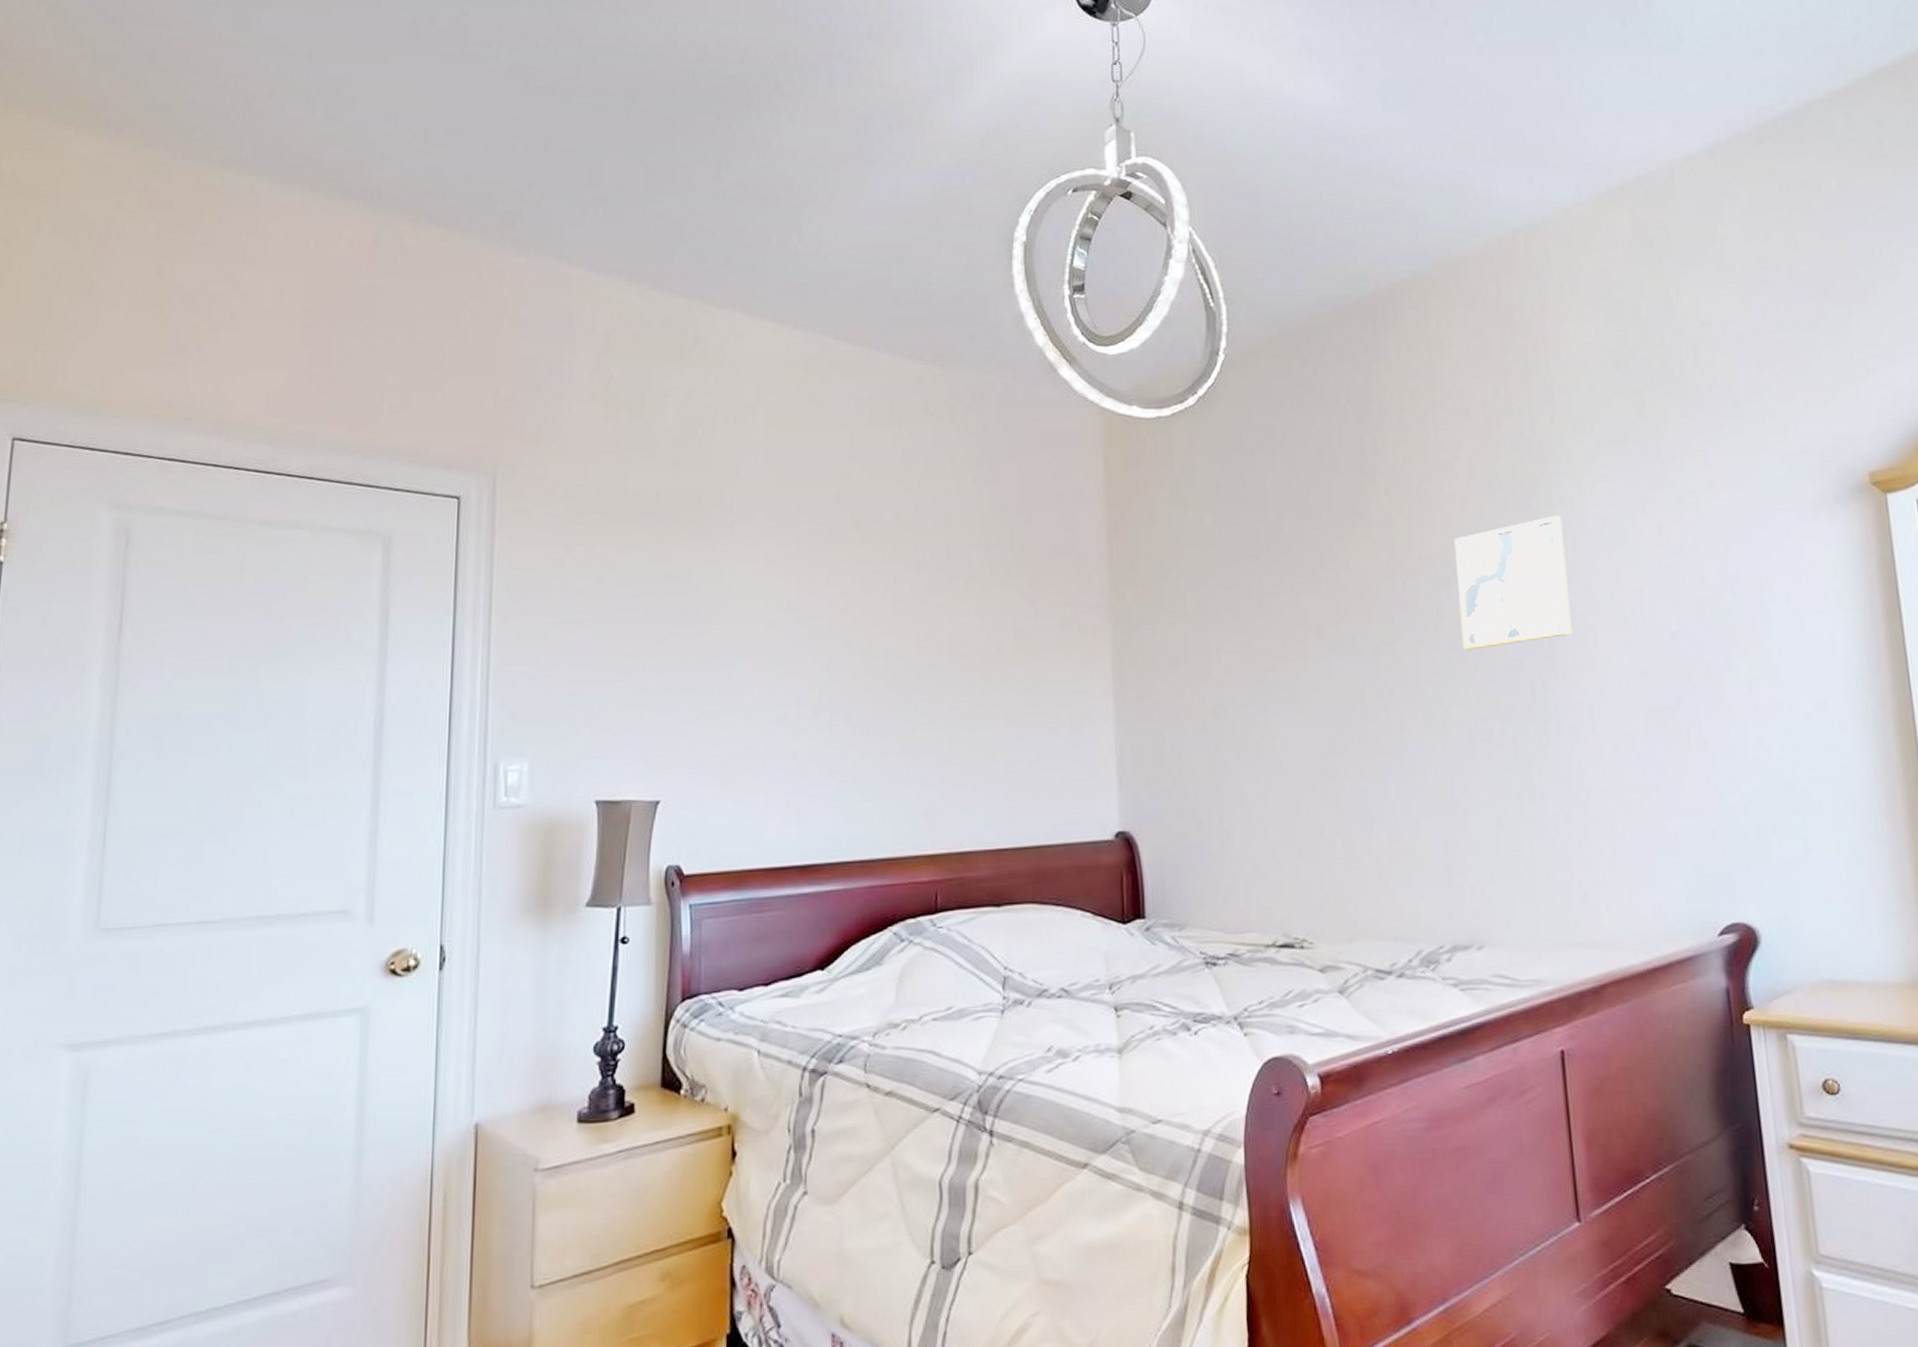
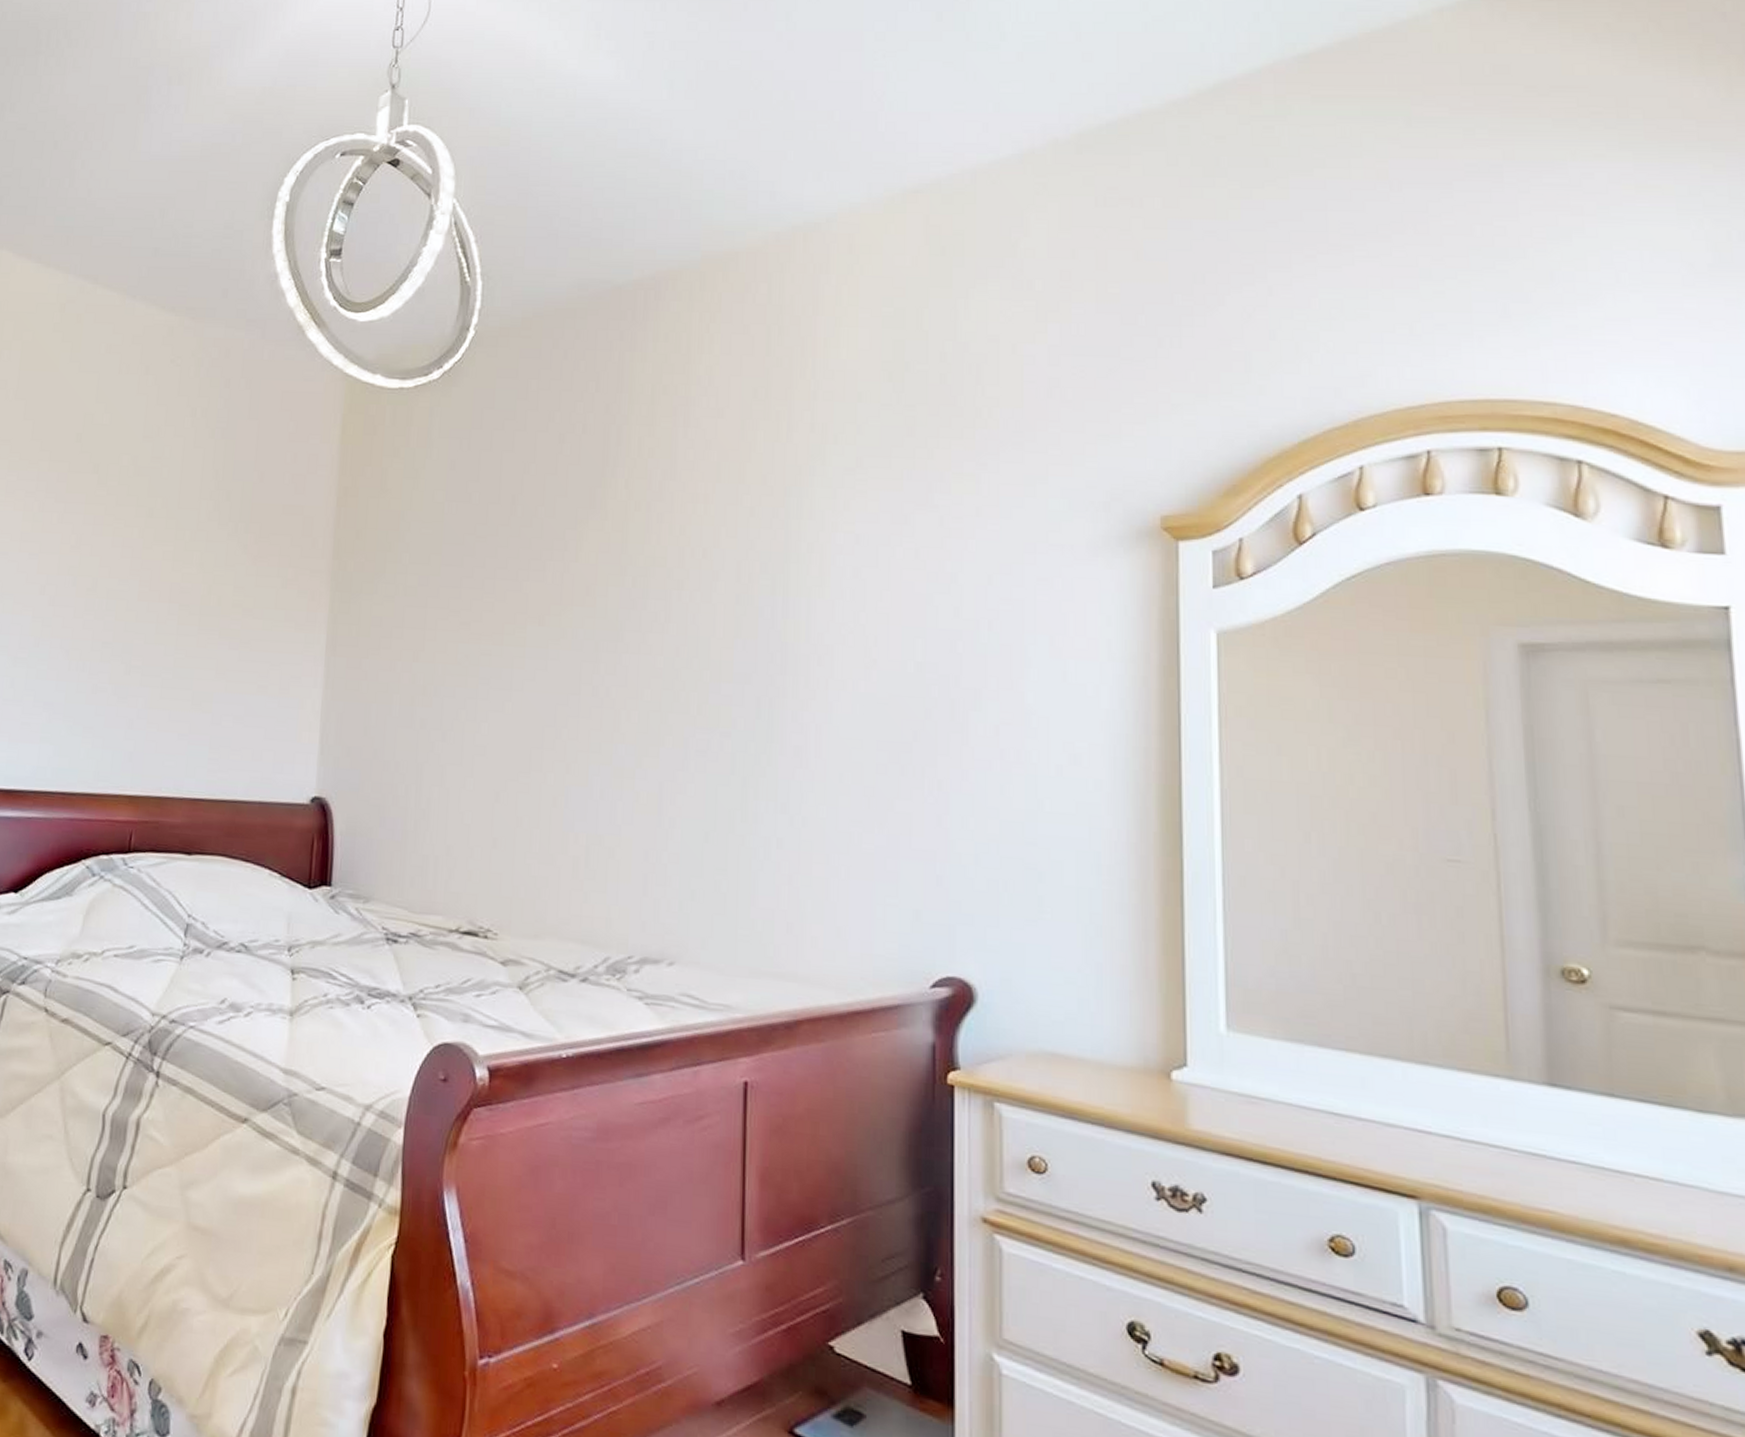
wall art: present [1454,515,1573,650] -> none [688,527,811,657]

